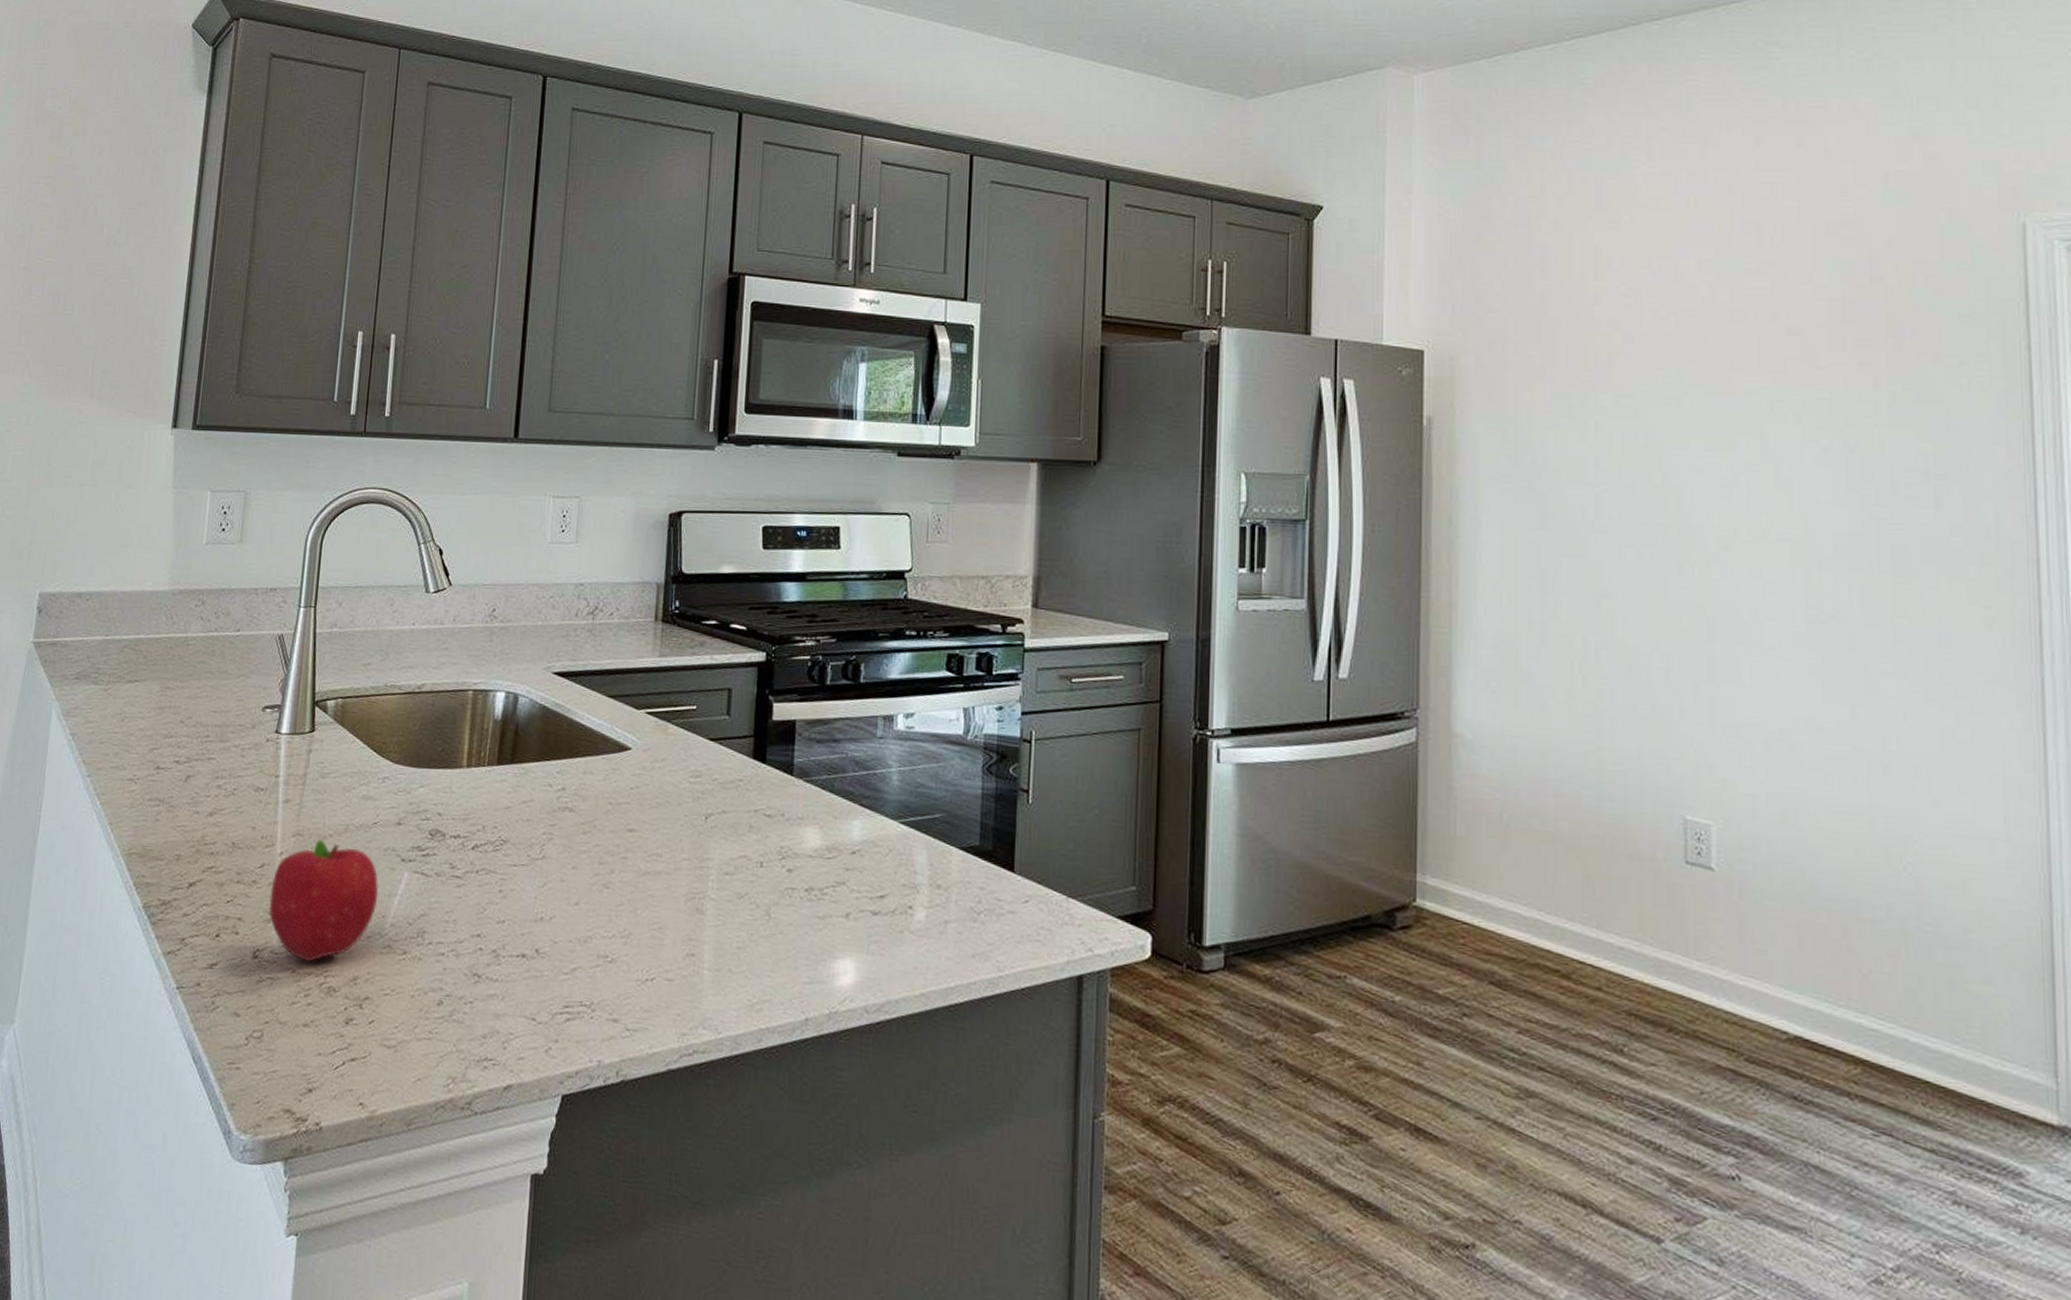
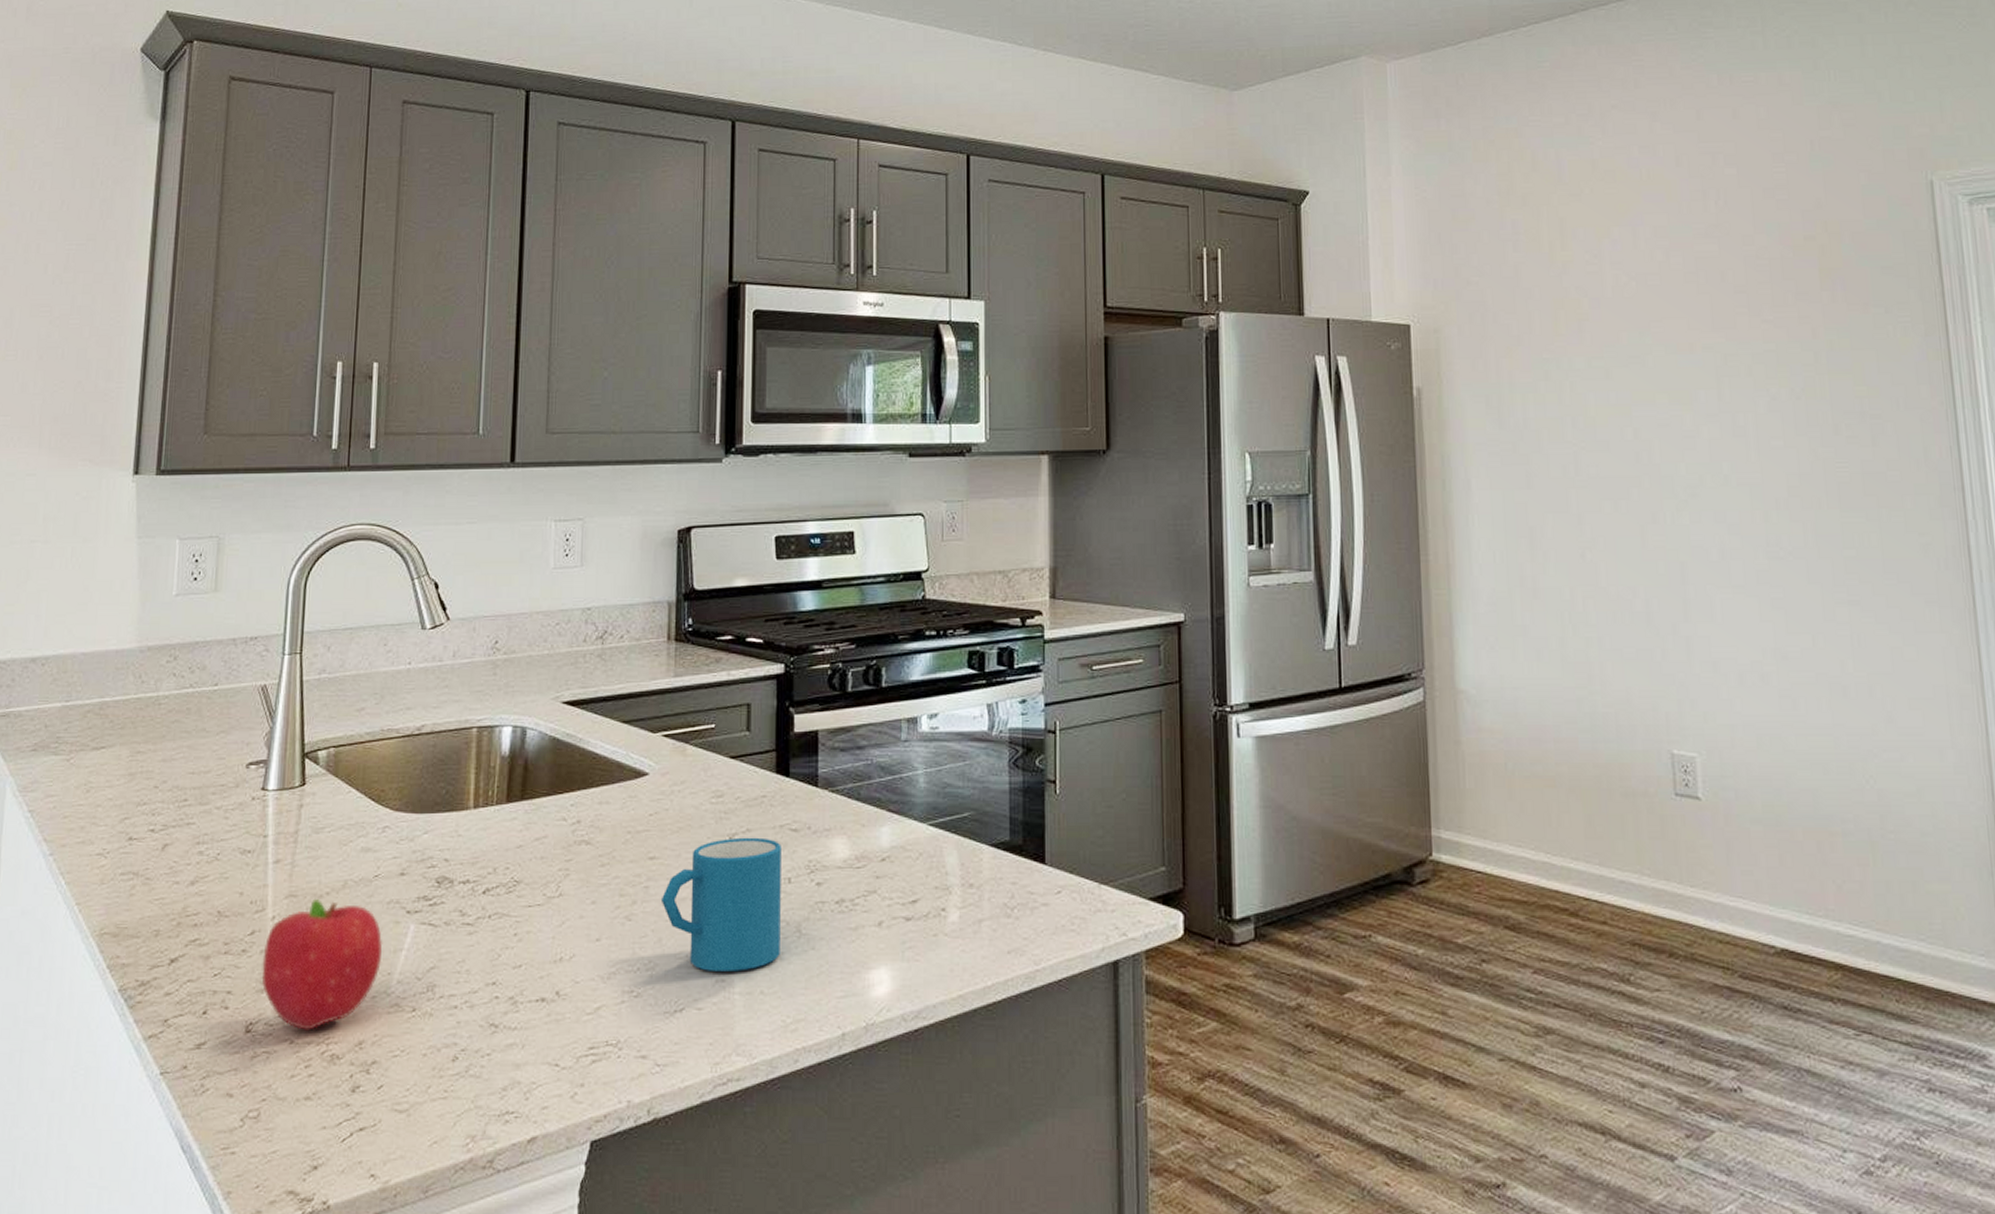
mug: none [637,818,755,948] -> present [660,837,781,971]

